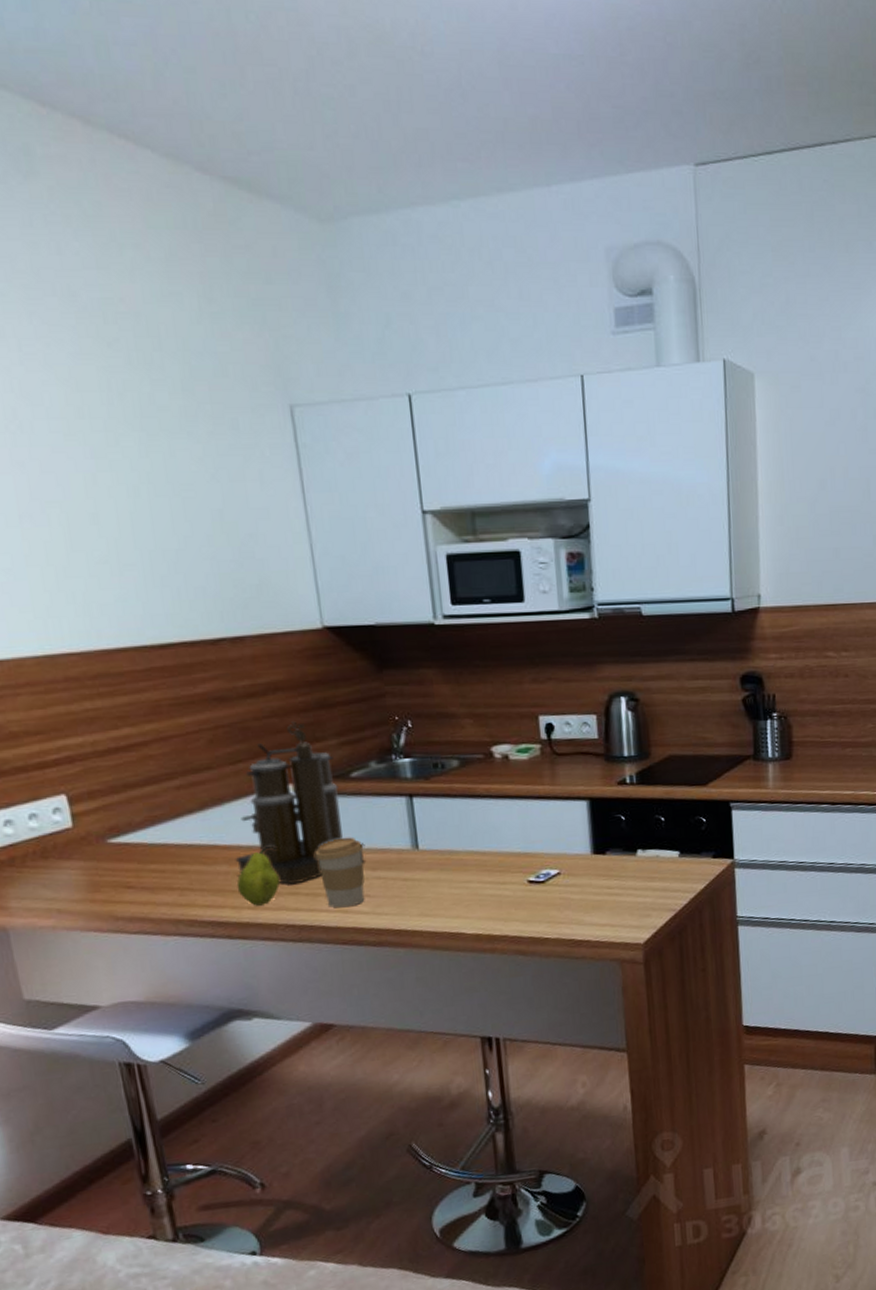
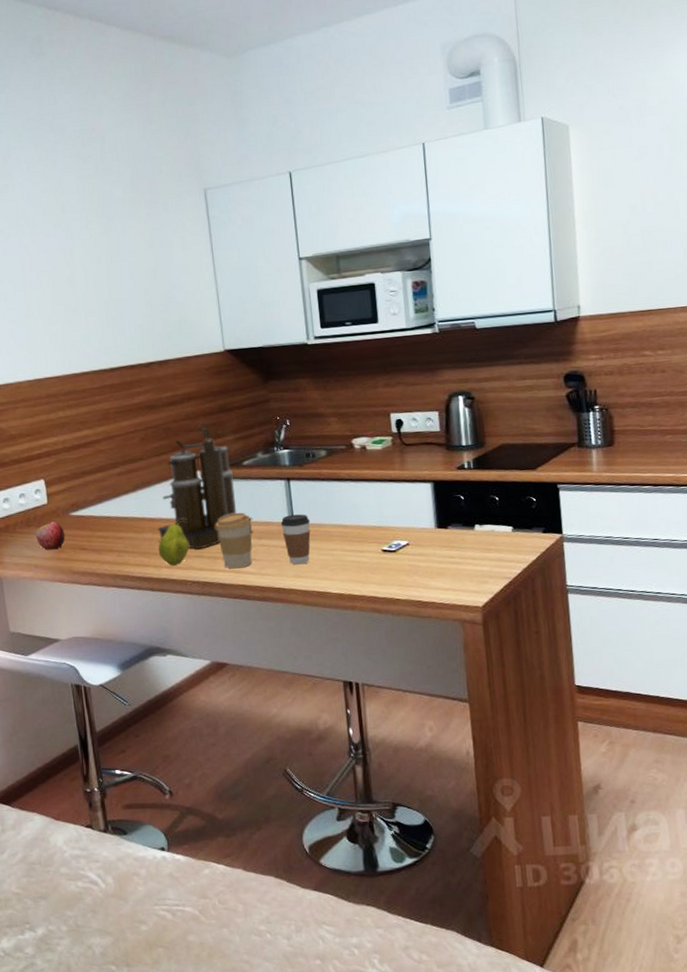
apple: none [57,851,102,890] -> present [36,521,66,550]
coffee cup: none [401,838,440,901] -> present [280,514,311,565]

